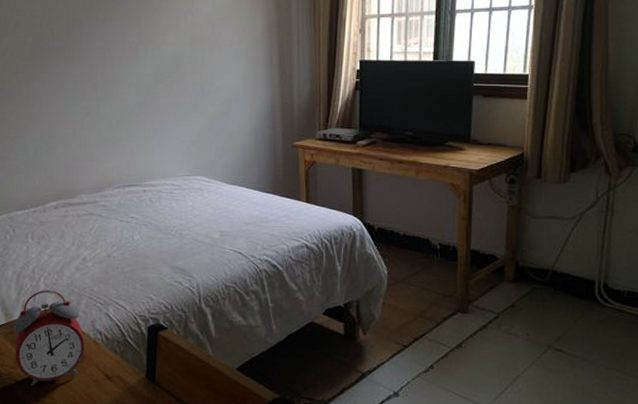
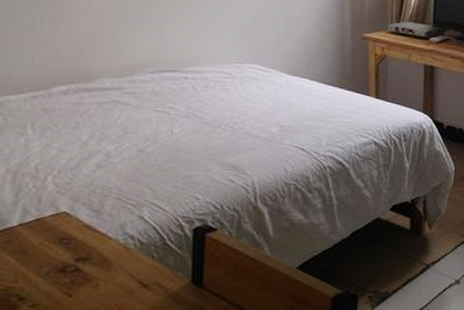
alarm clock: present [13,290,85,386] -> none [11,190,112,301]

